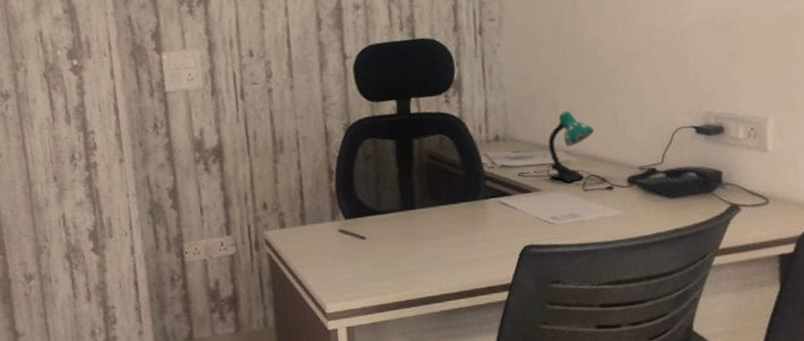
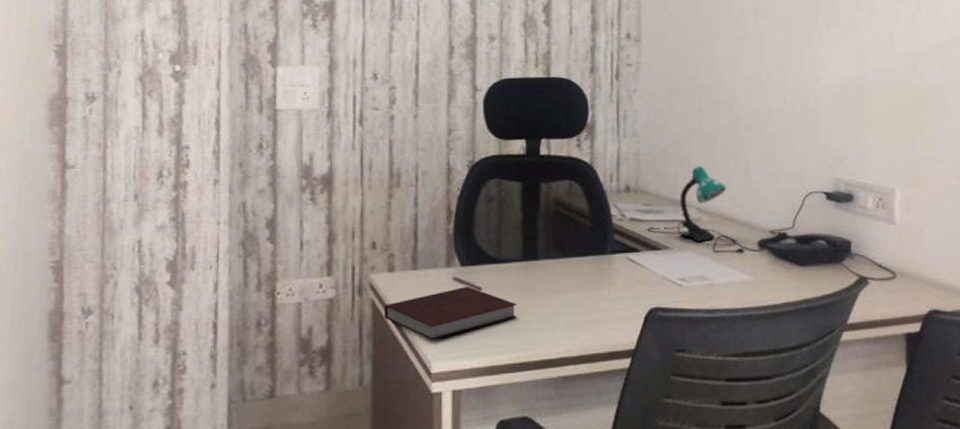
notebook: none [279,236,400,285] -> present [384,286,517,340]

